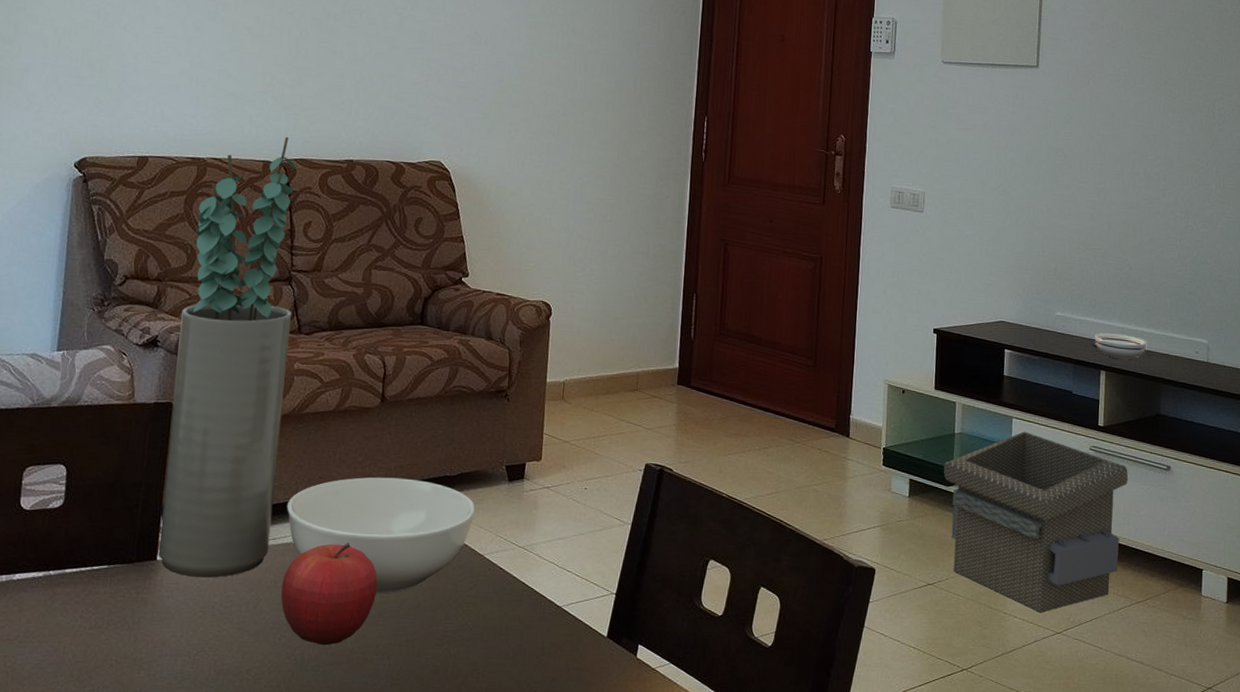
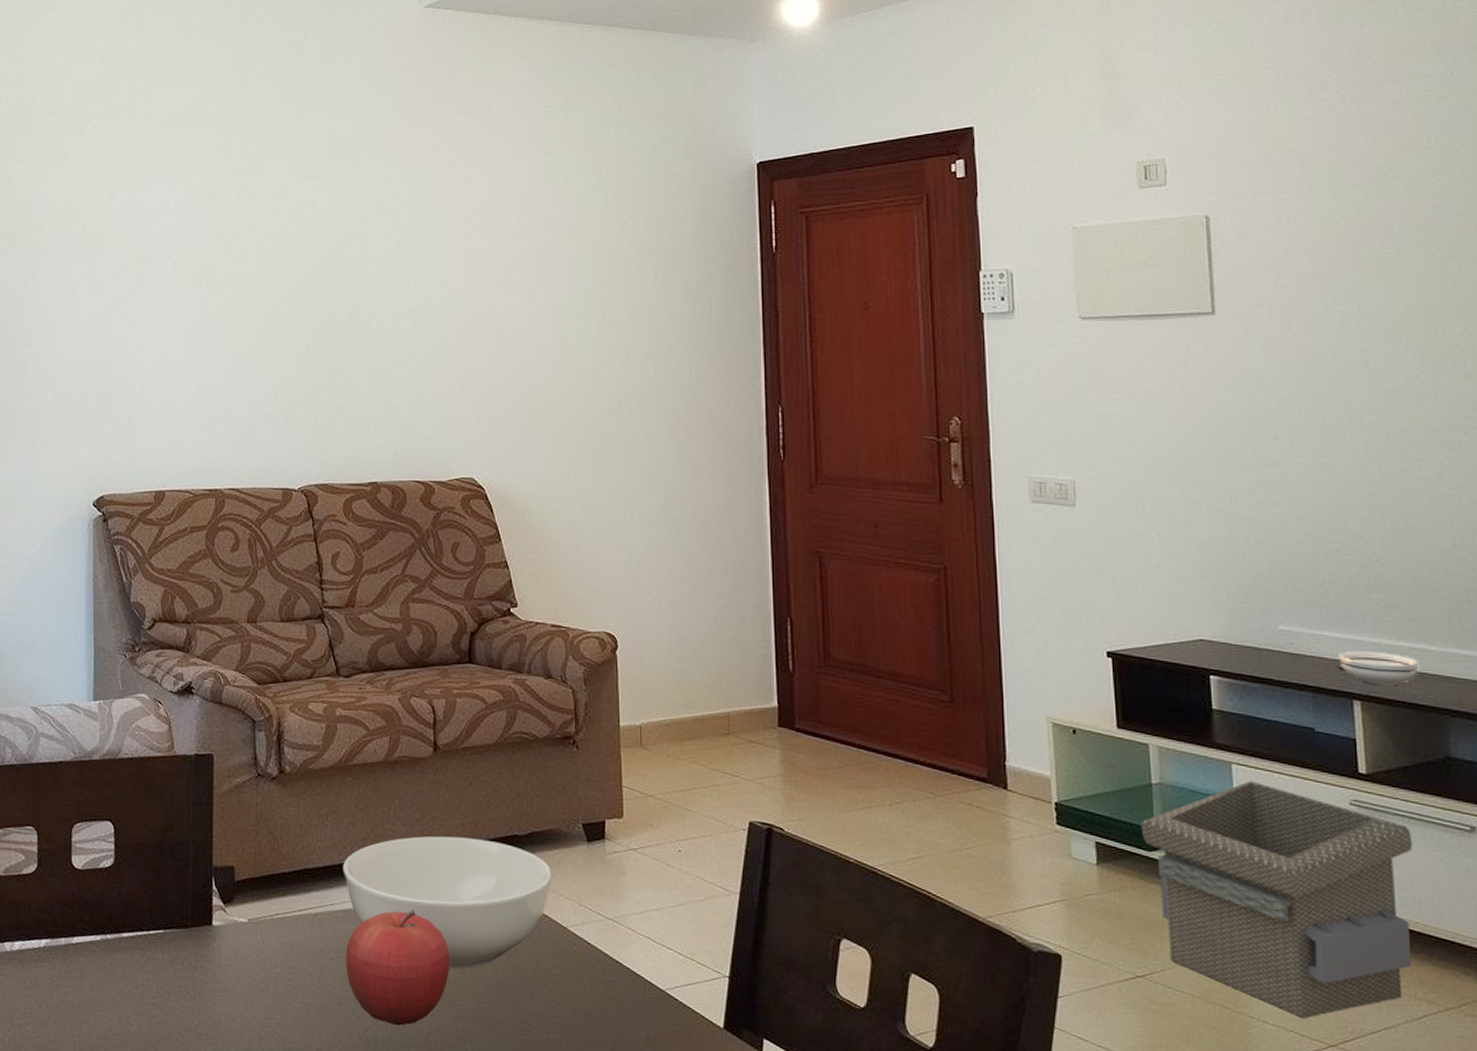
vase: present [158,136,295,578] -> none [213,460,328,946]

